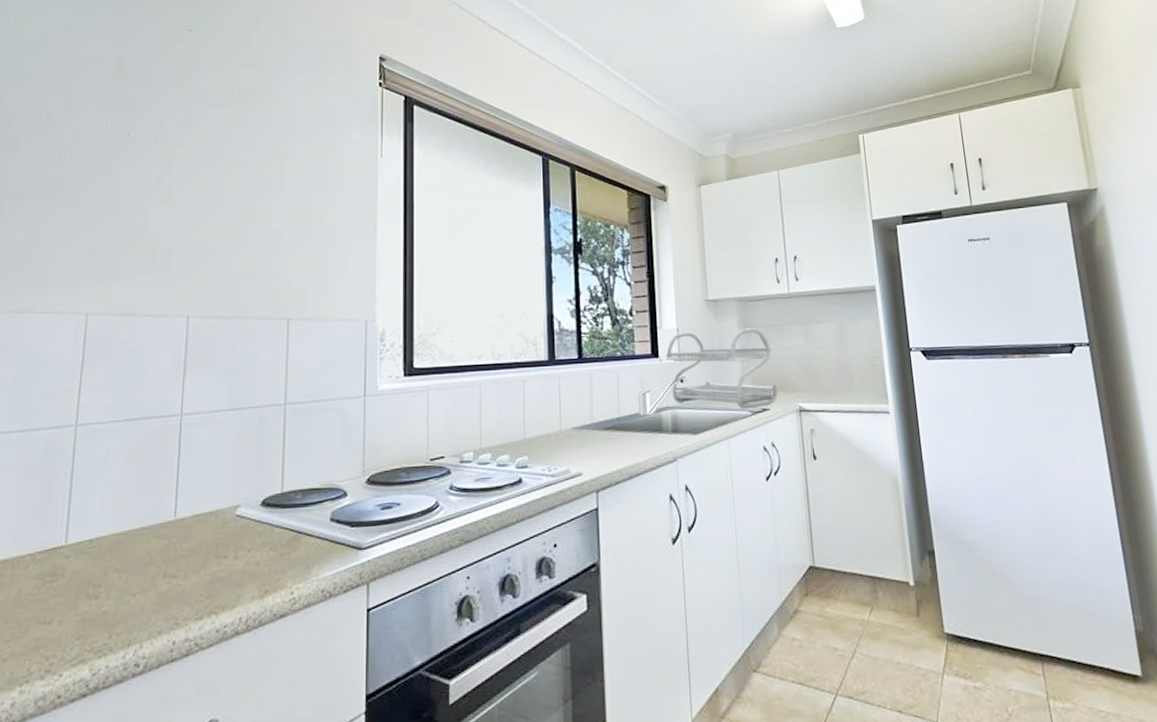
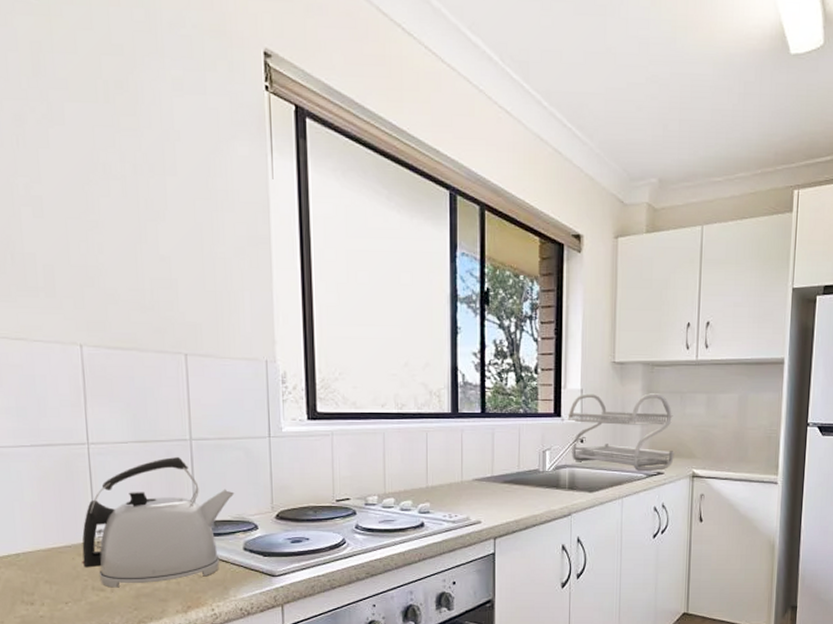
kettle: none [157,422,326,573] -> present [82,456,235,588]

